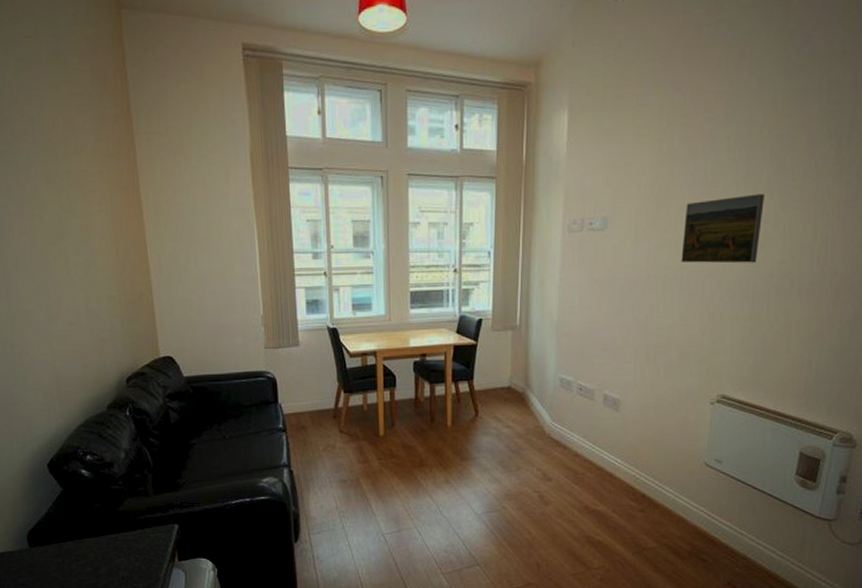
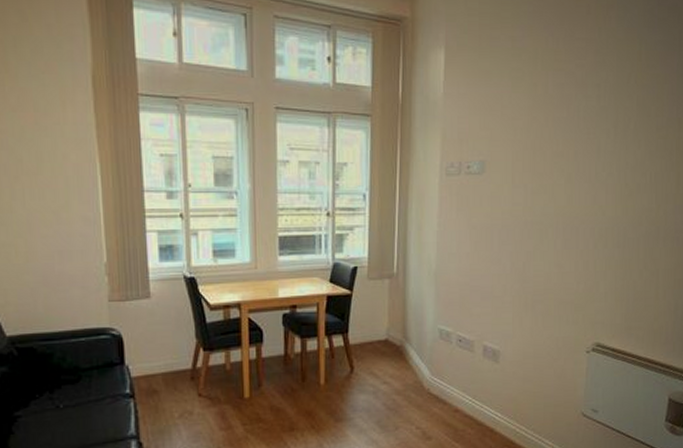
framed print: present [681,193,764,264] -> none [556,142,632,211]

